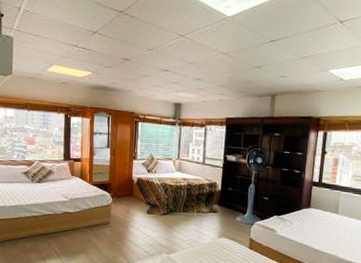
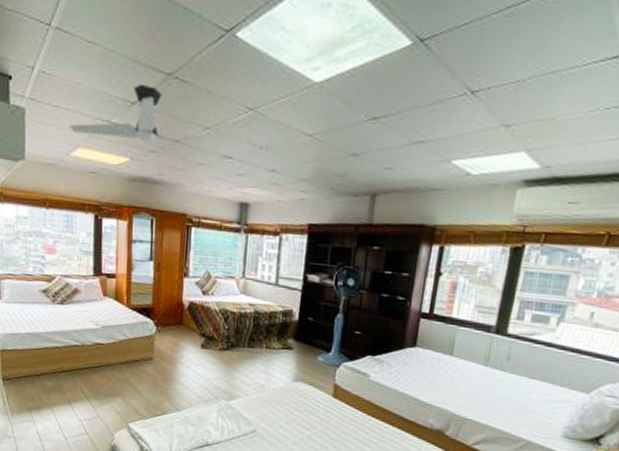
ceiling fan: none [46,19,155,71] -> present [69,84,214,157]

